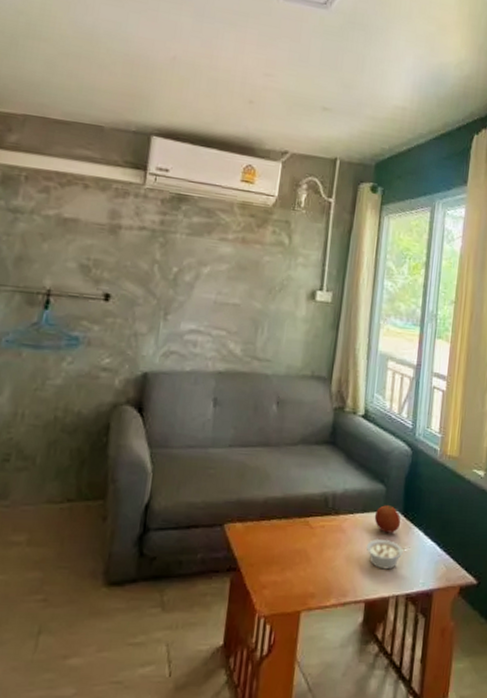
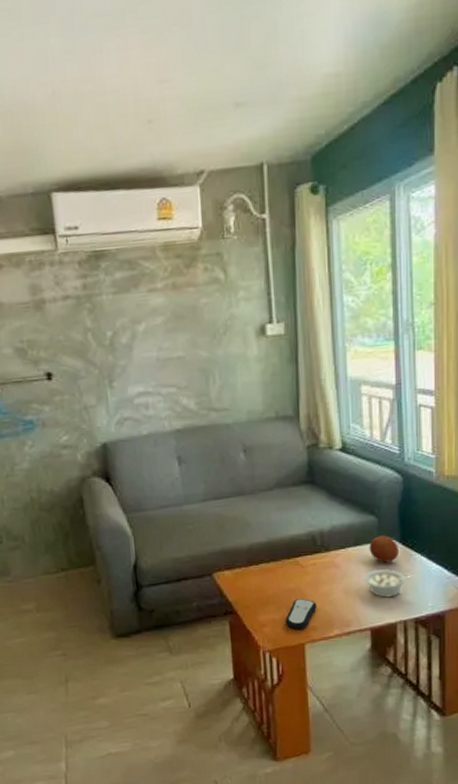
remote control: none [285,561,319,595] -> present [285,598,317,629]

